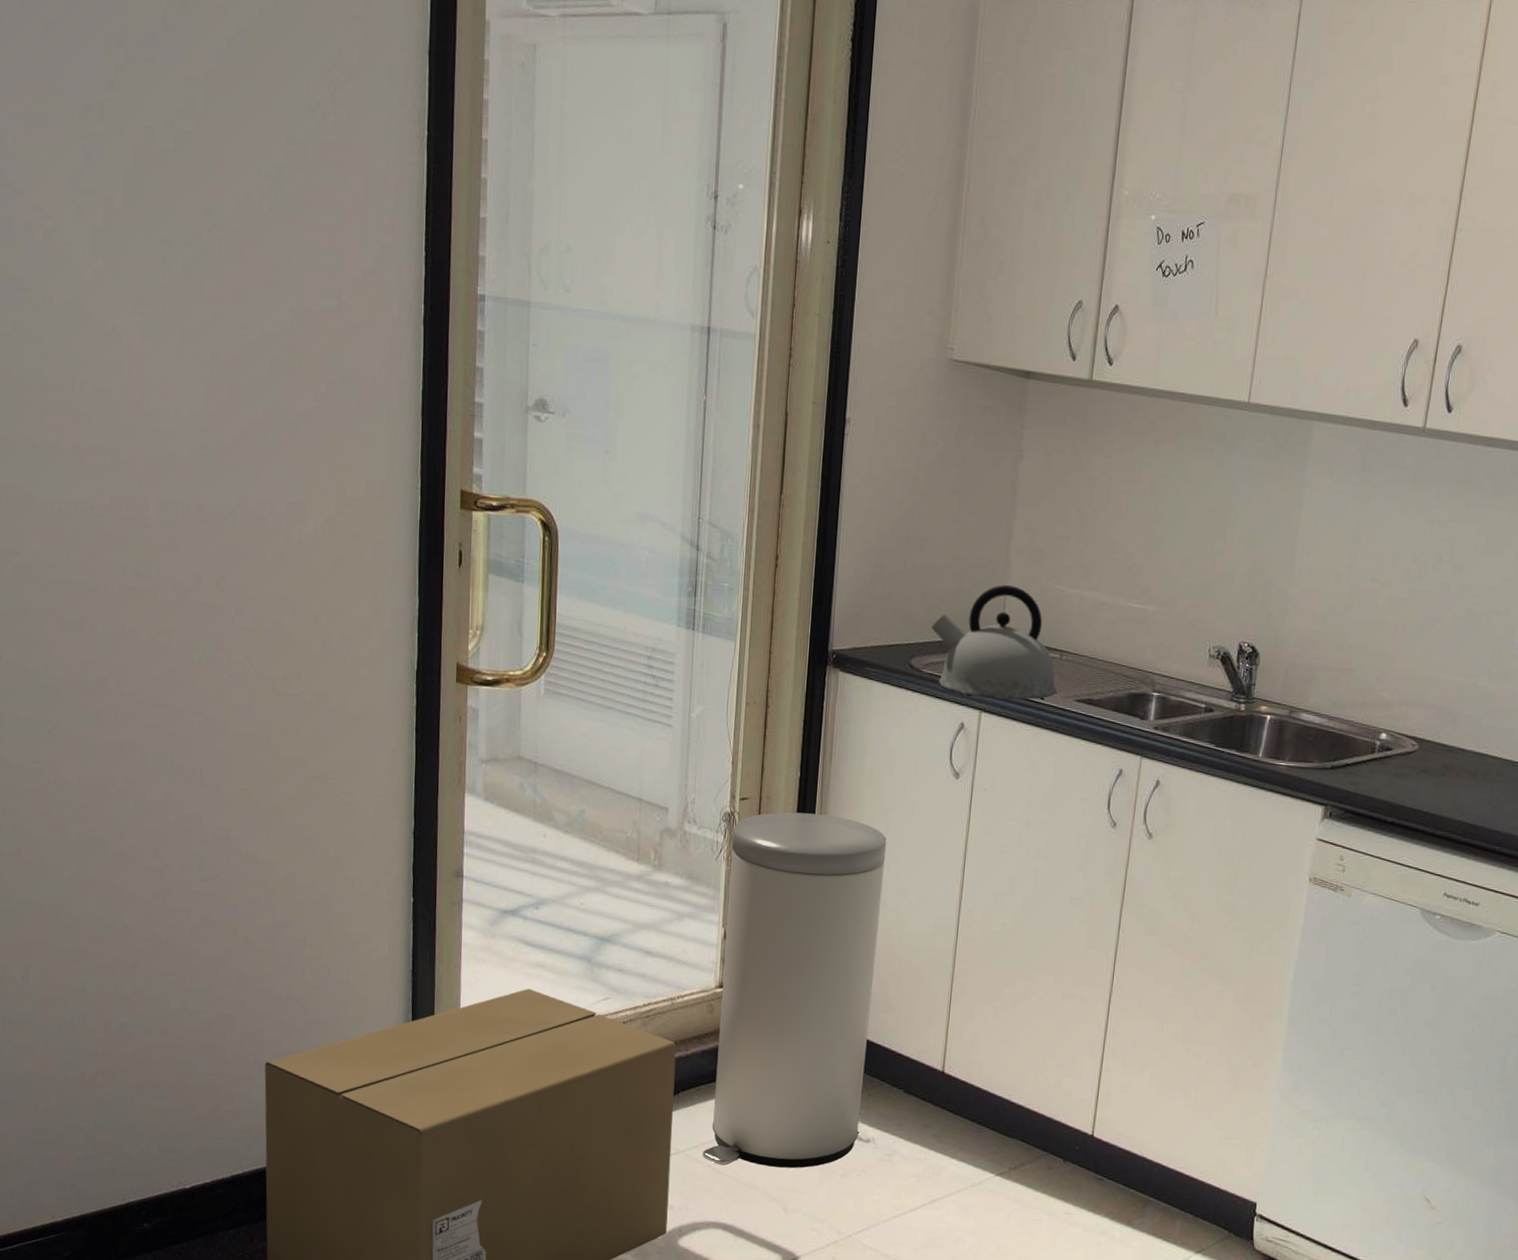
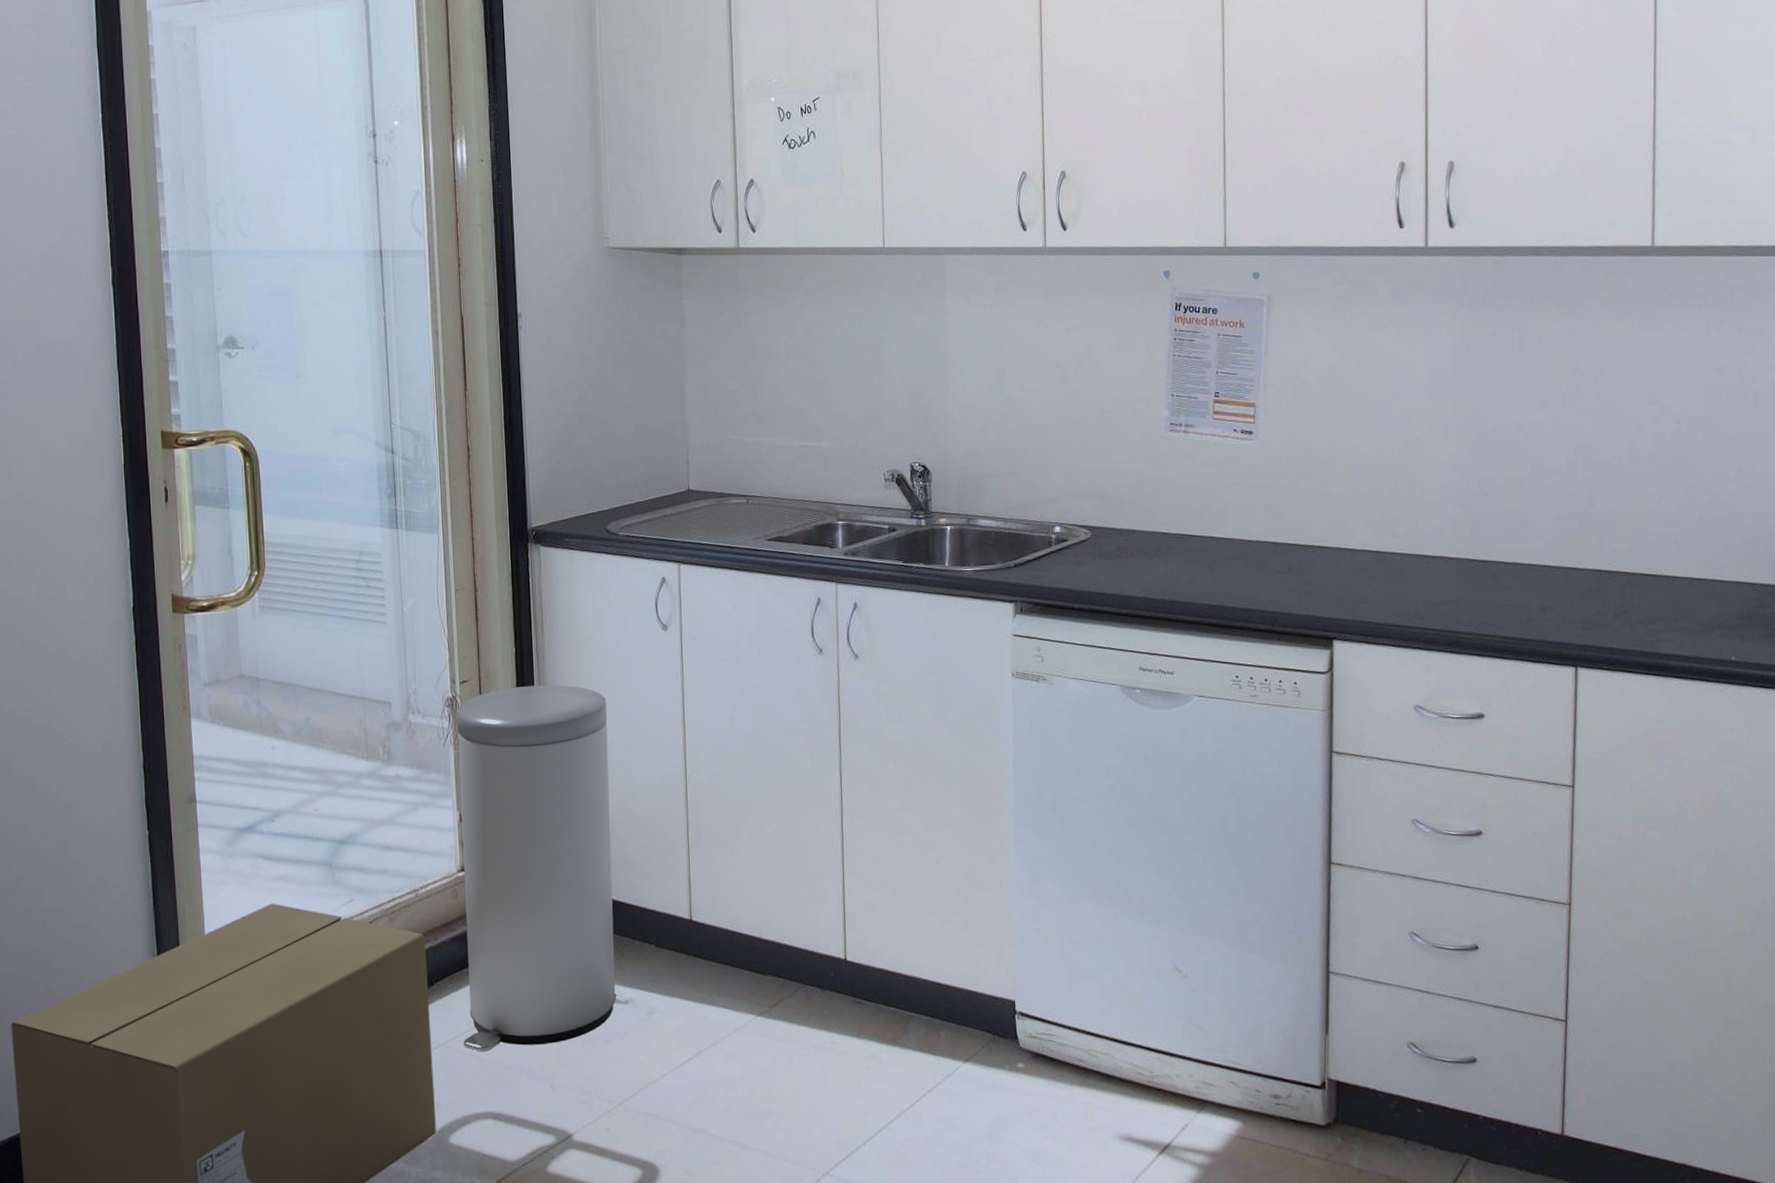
kettle: present [931,585,1058,700] -> none [622,443,749,551]

